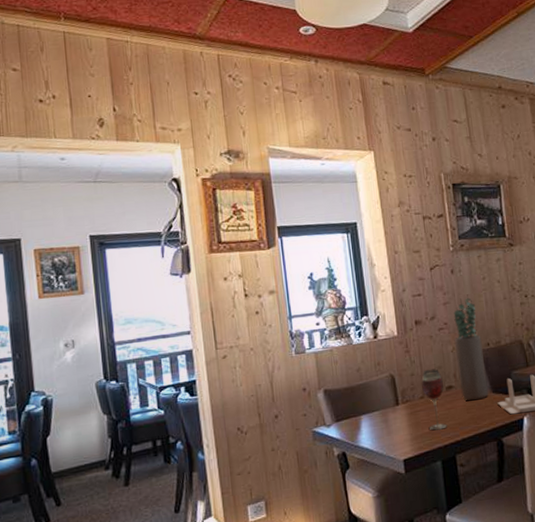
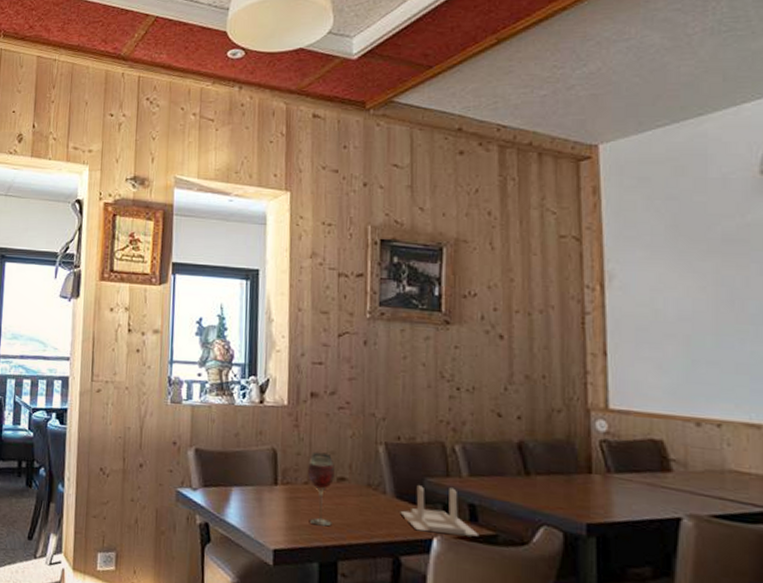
vase: present [453,294,488,401] -> none [354,373,391,503]

